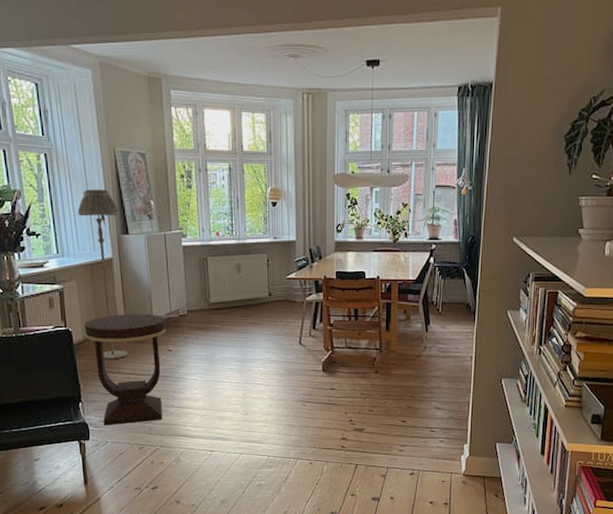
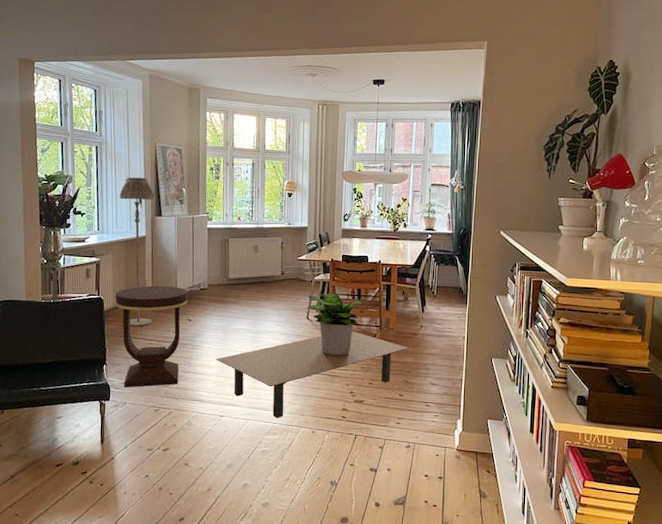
coffee table: none [201,355,411,451] -> present [215,331,408,418]
potted plant: none [294,314,367,383] -> present [303,293,369,357]

